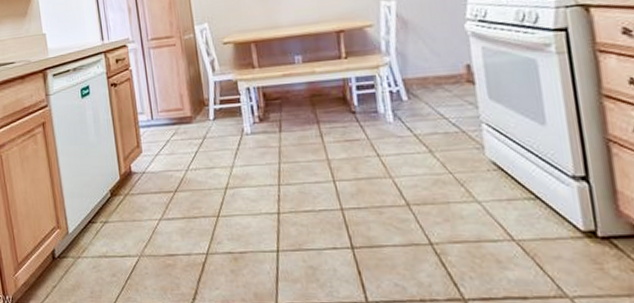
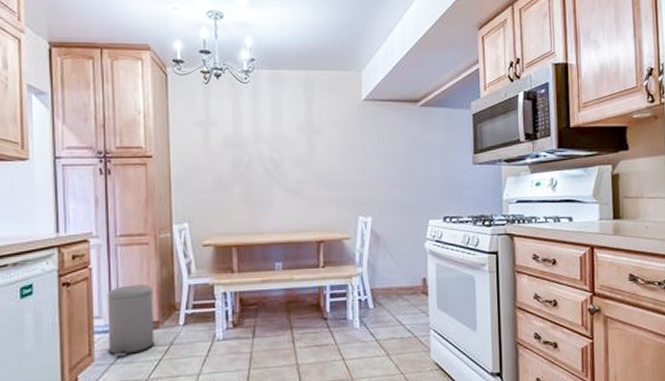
pedal bin: none [146,82,190,148] -> present [107,284,154,357]

